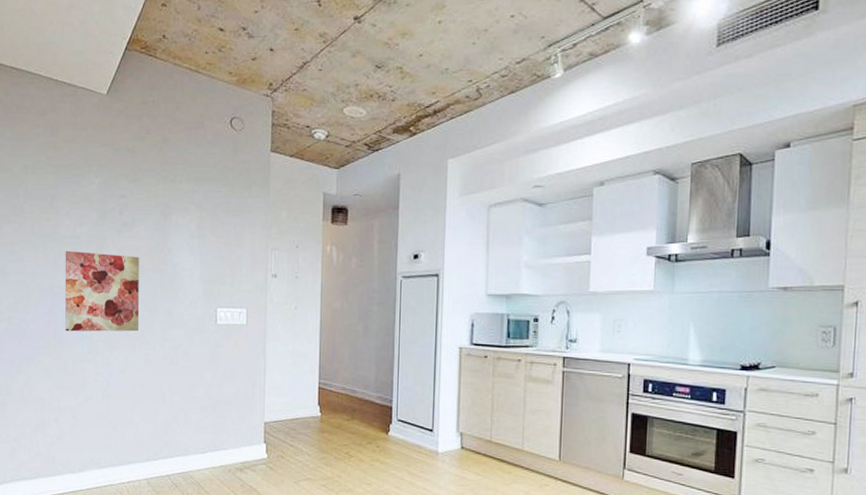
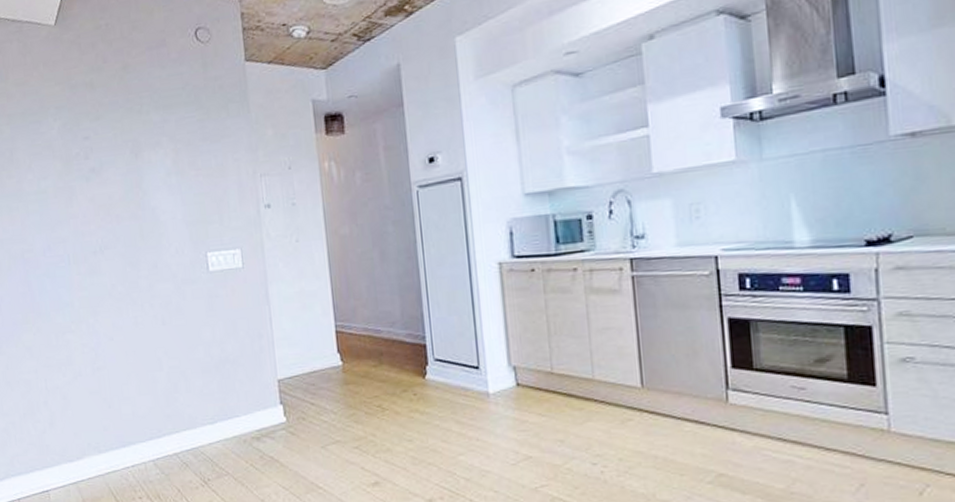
wall art: present [64,250,140,332] -> none [31,205,124,301]

